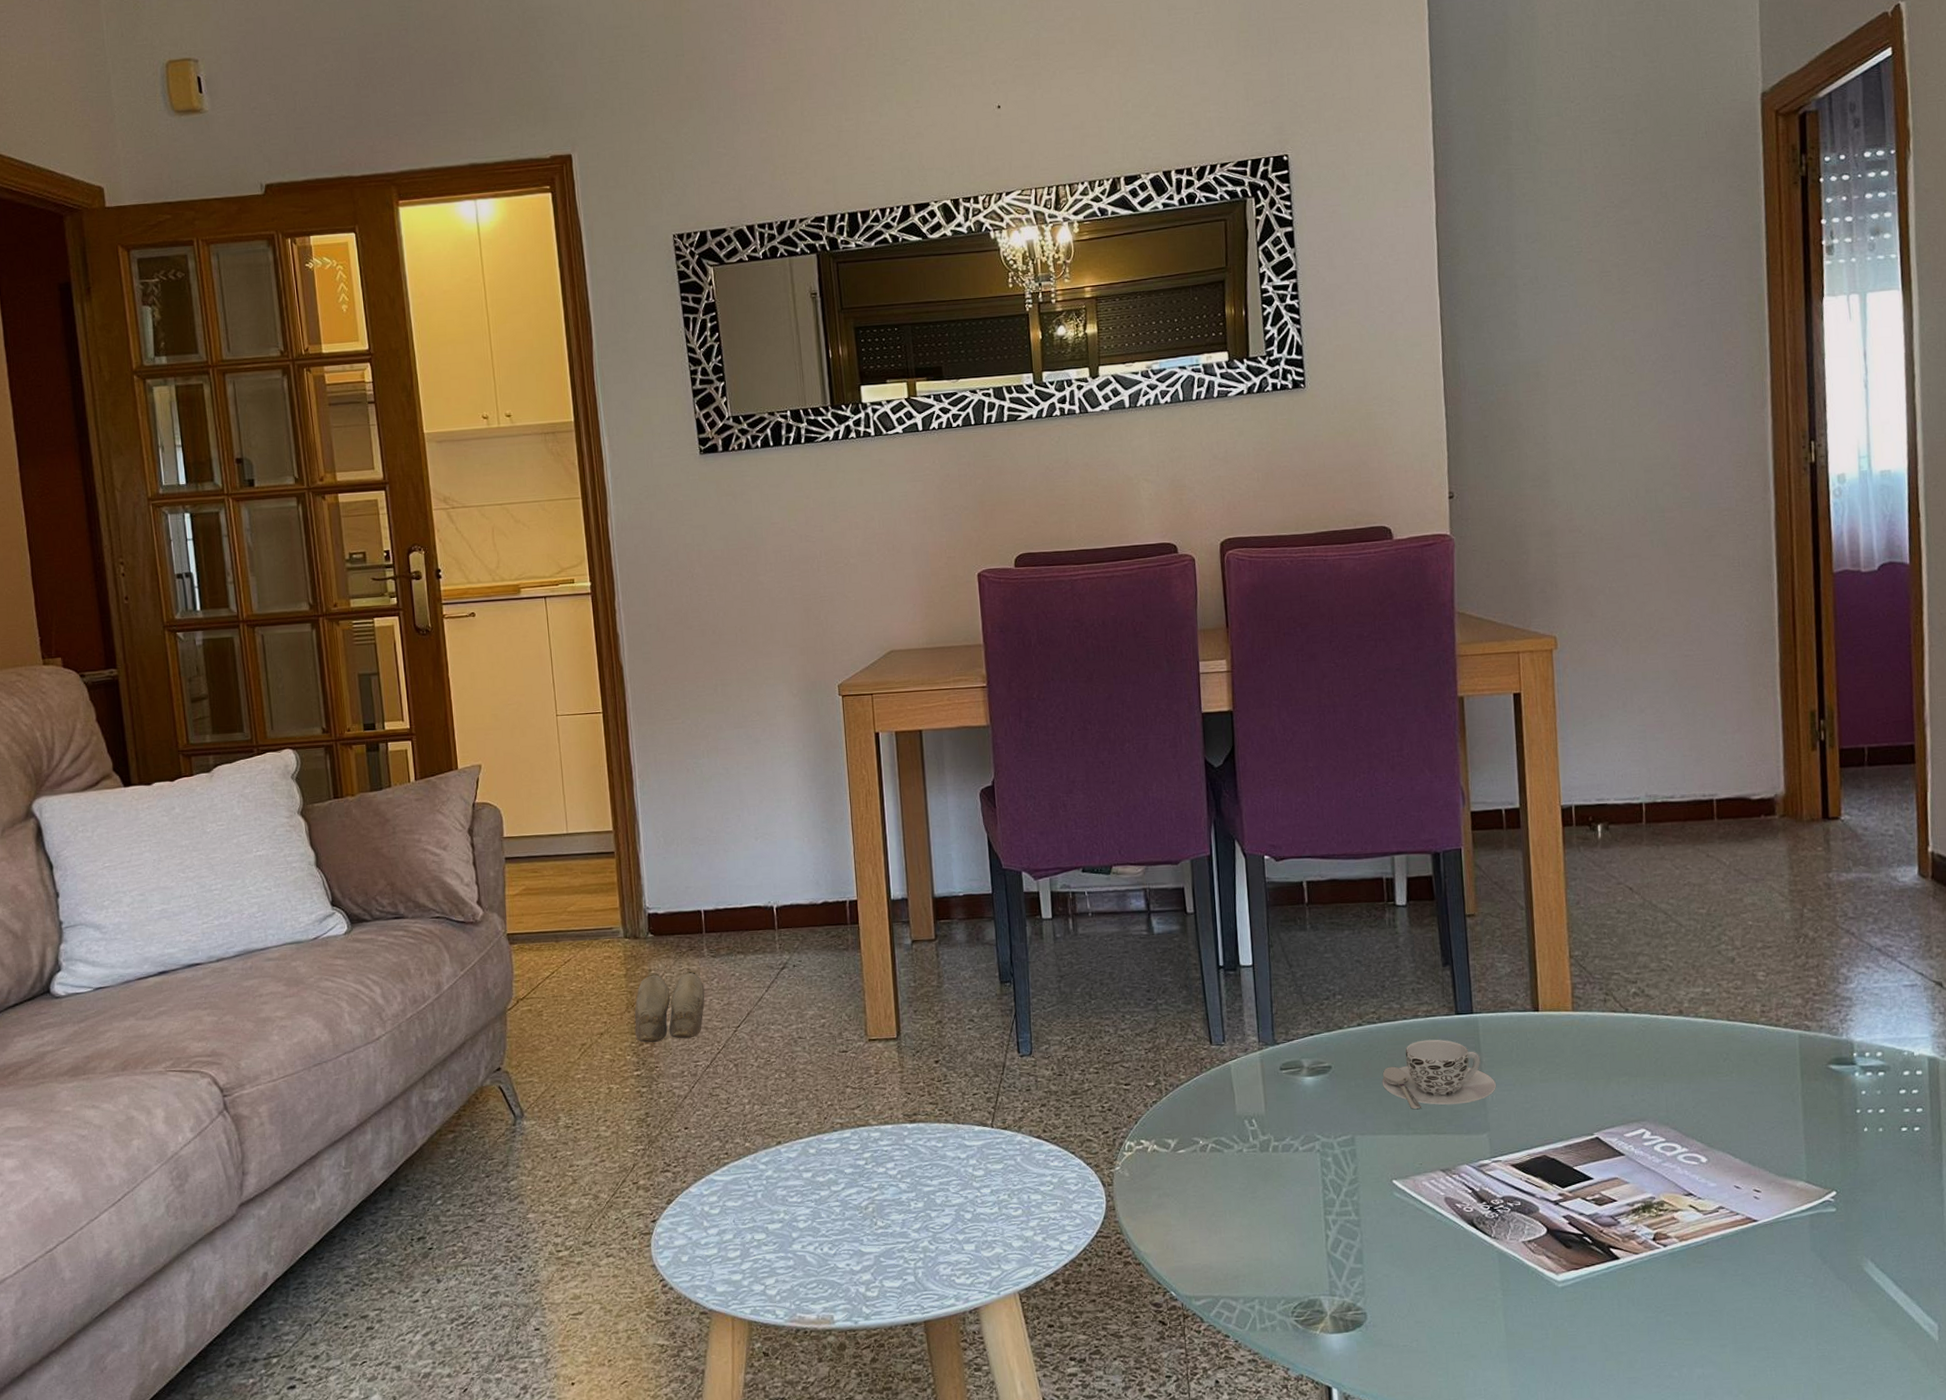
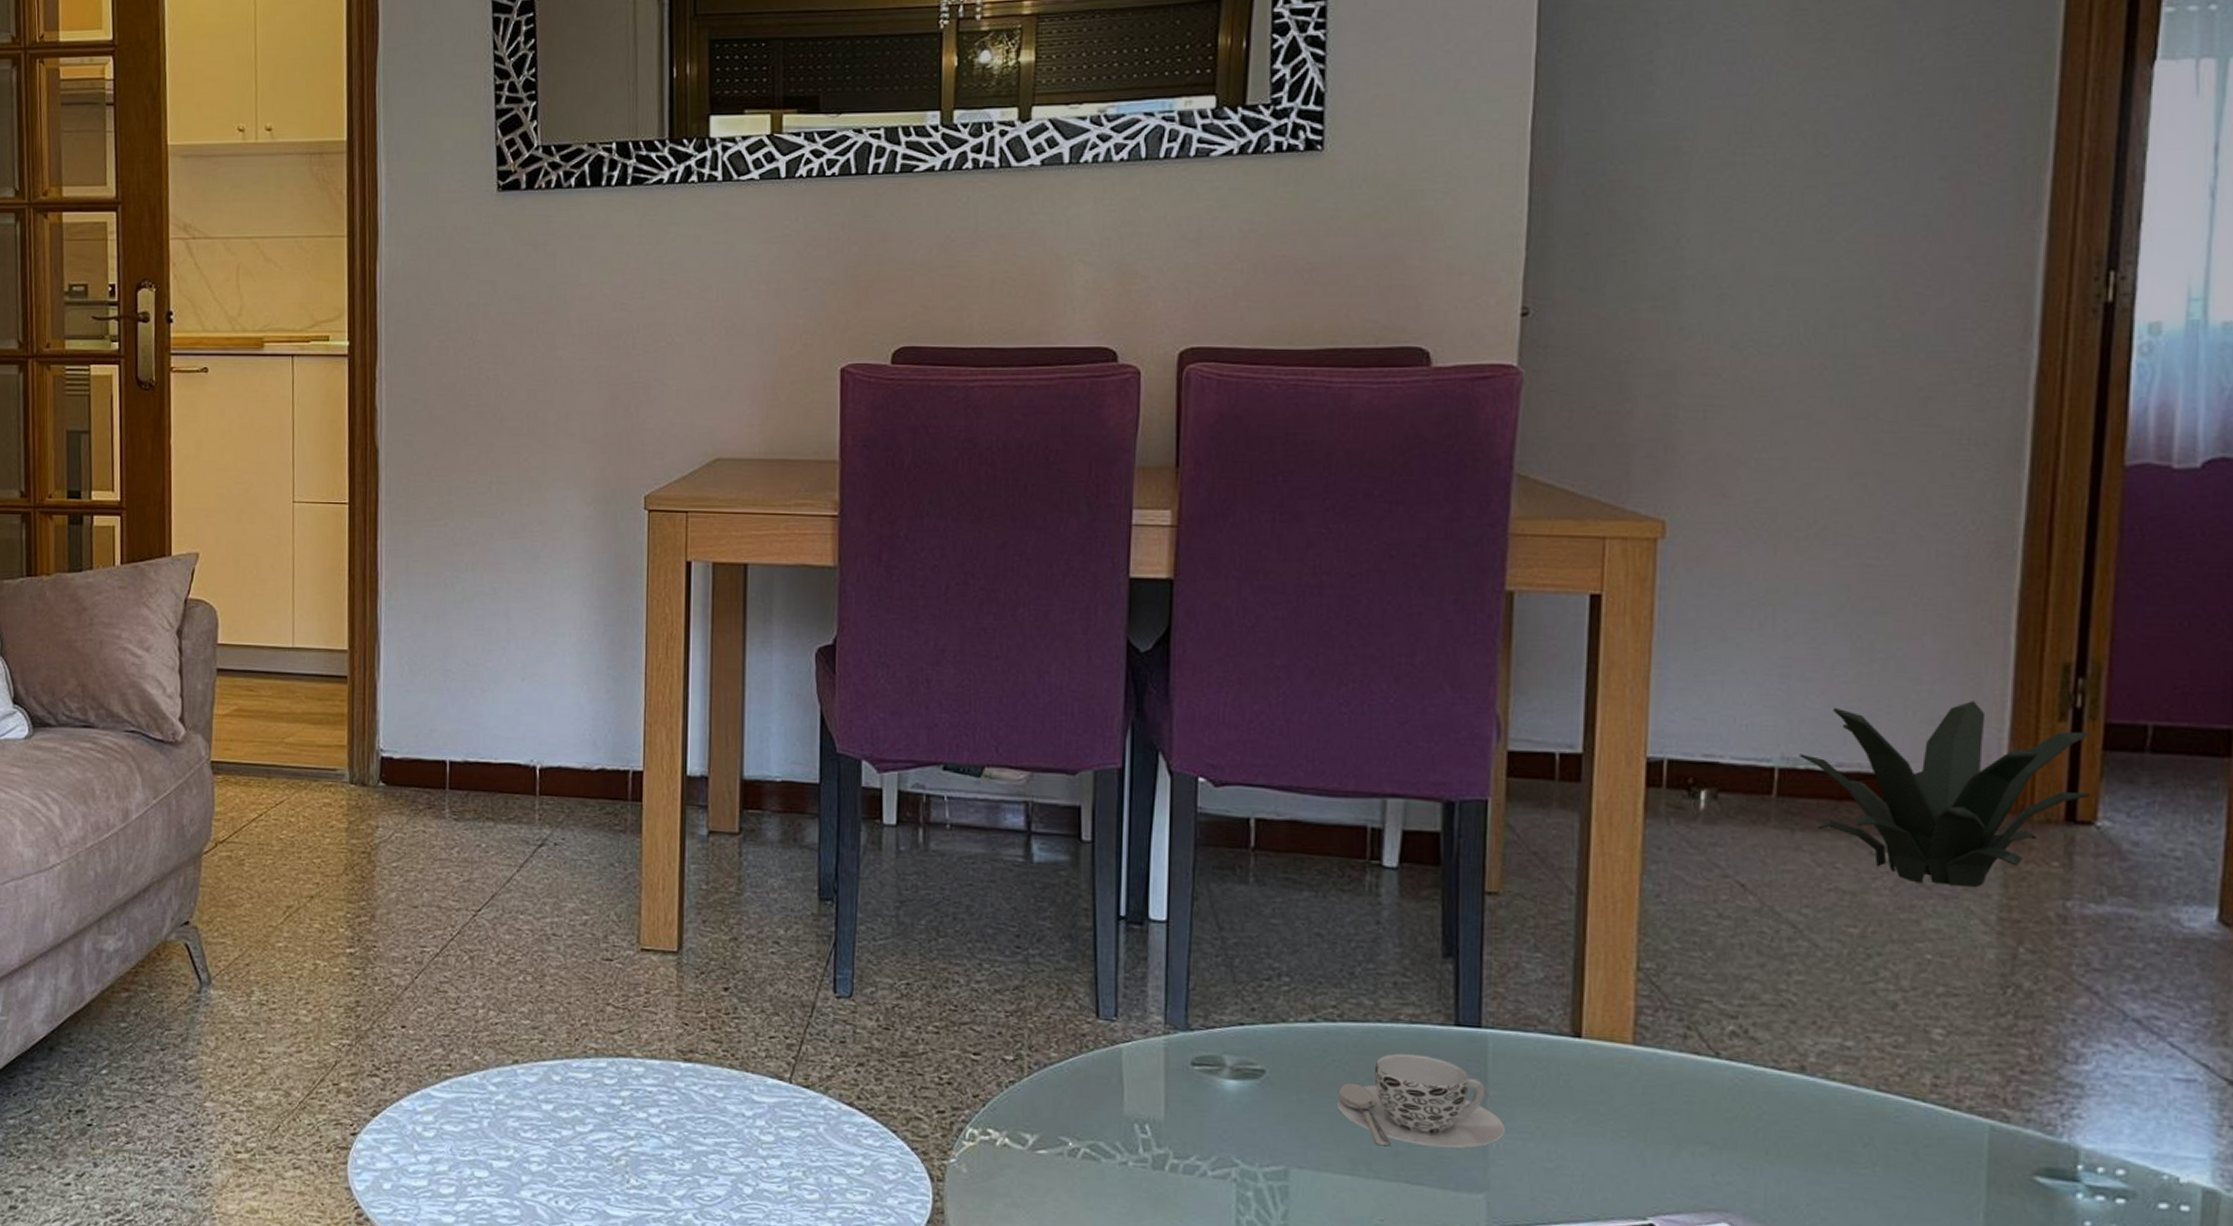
slippers: present [634,970,705,1043] -> none [352,830,442,917]
plant: none [1656,742,1835,873] -> present [1798,701,2091,887]

